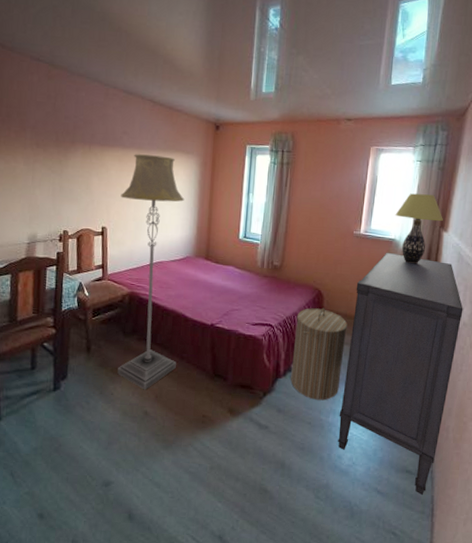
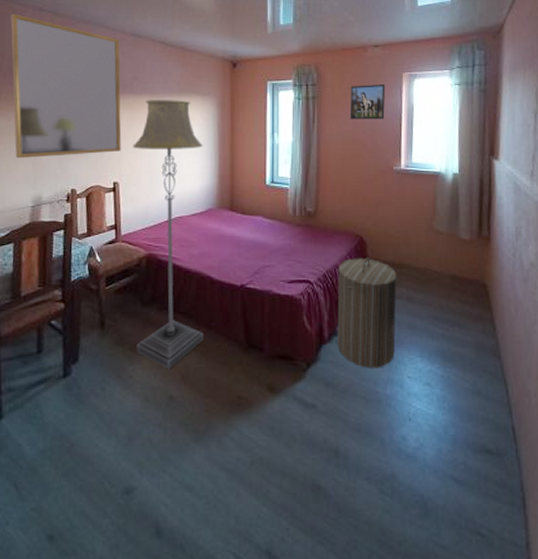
home mirror: none [9,62,112,200] -> present [10,14,122,159]
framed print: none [319,155,354,188] -> present [349,83,386,120]
dresser: present [338,252,463,496] -> none [398,187,529,482]
table lamp: present [395,193,443,264] -> none [437,120,492,199]

